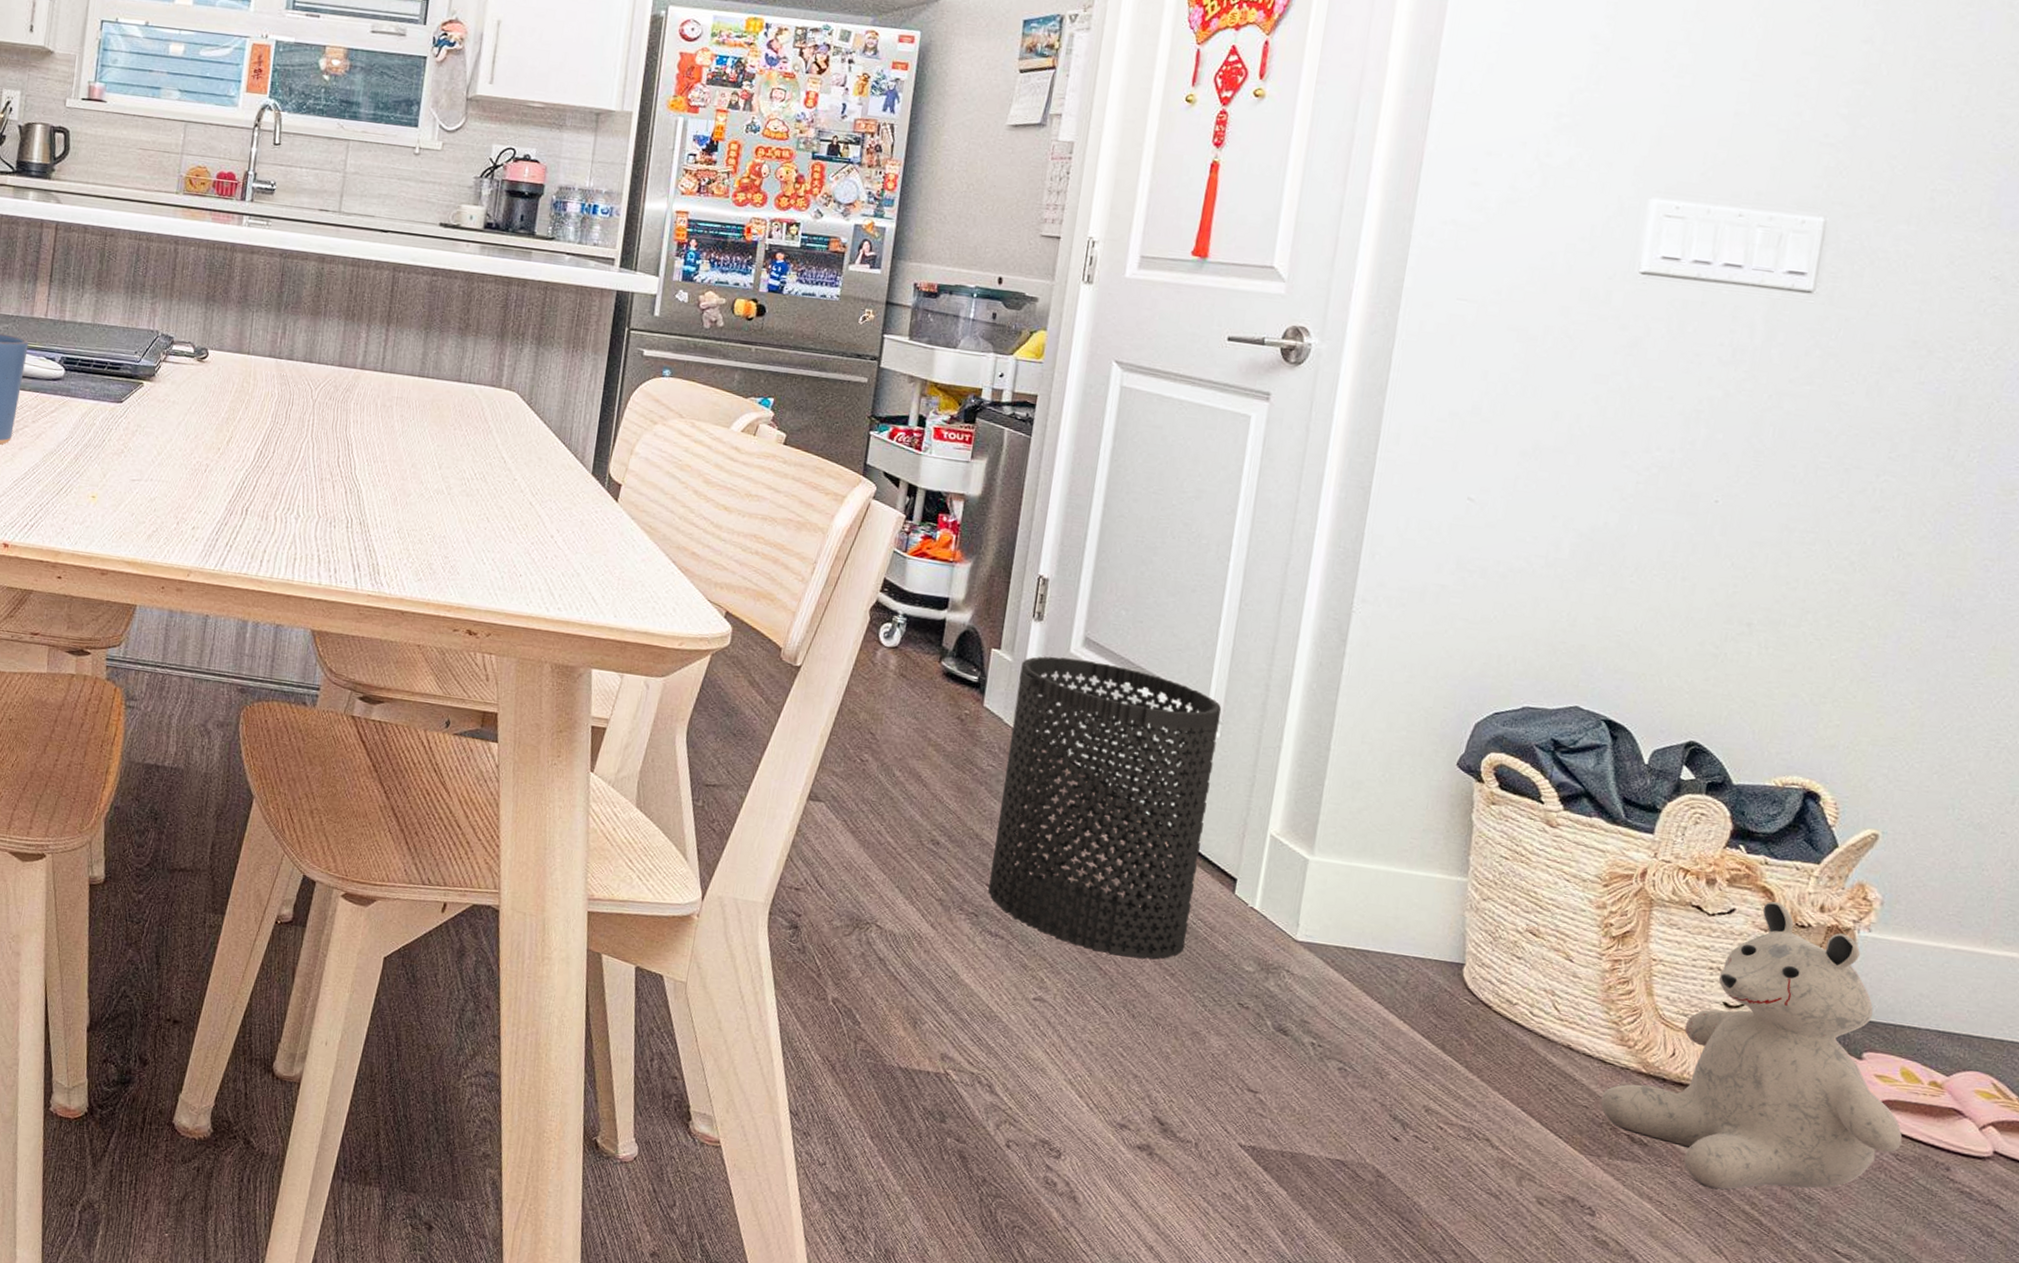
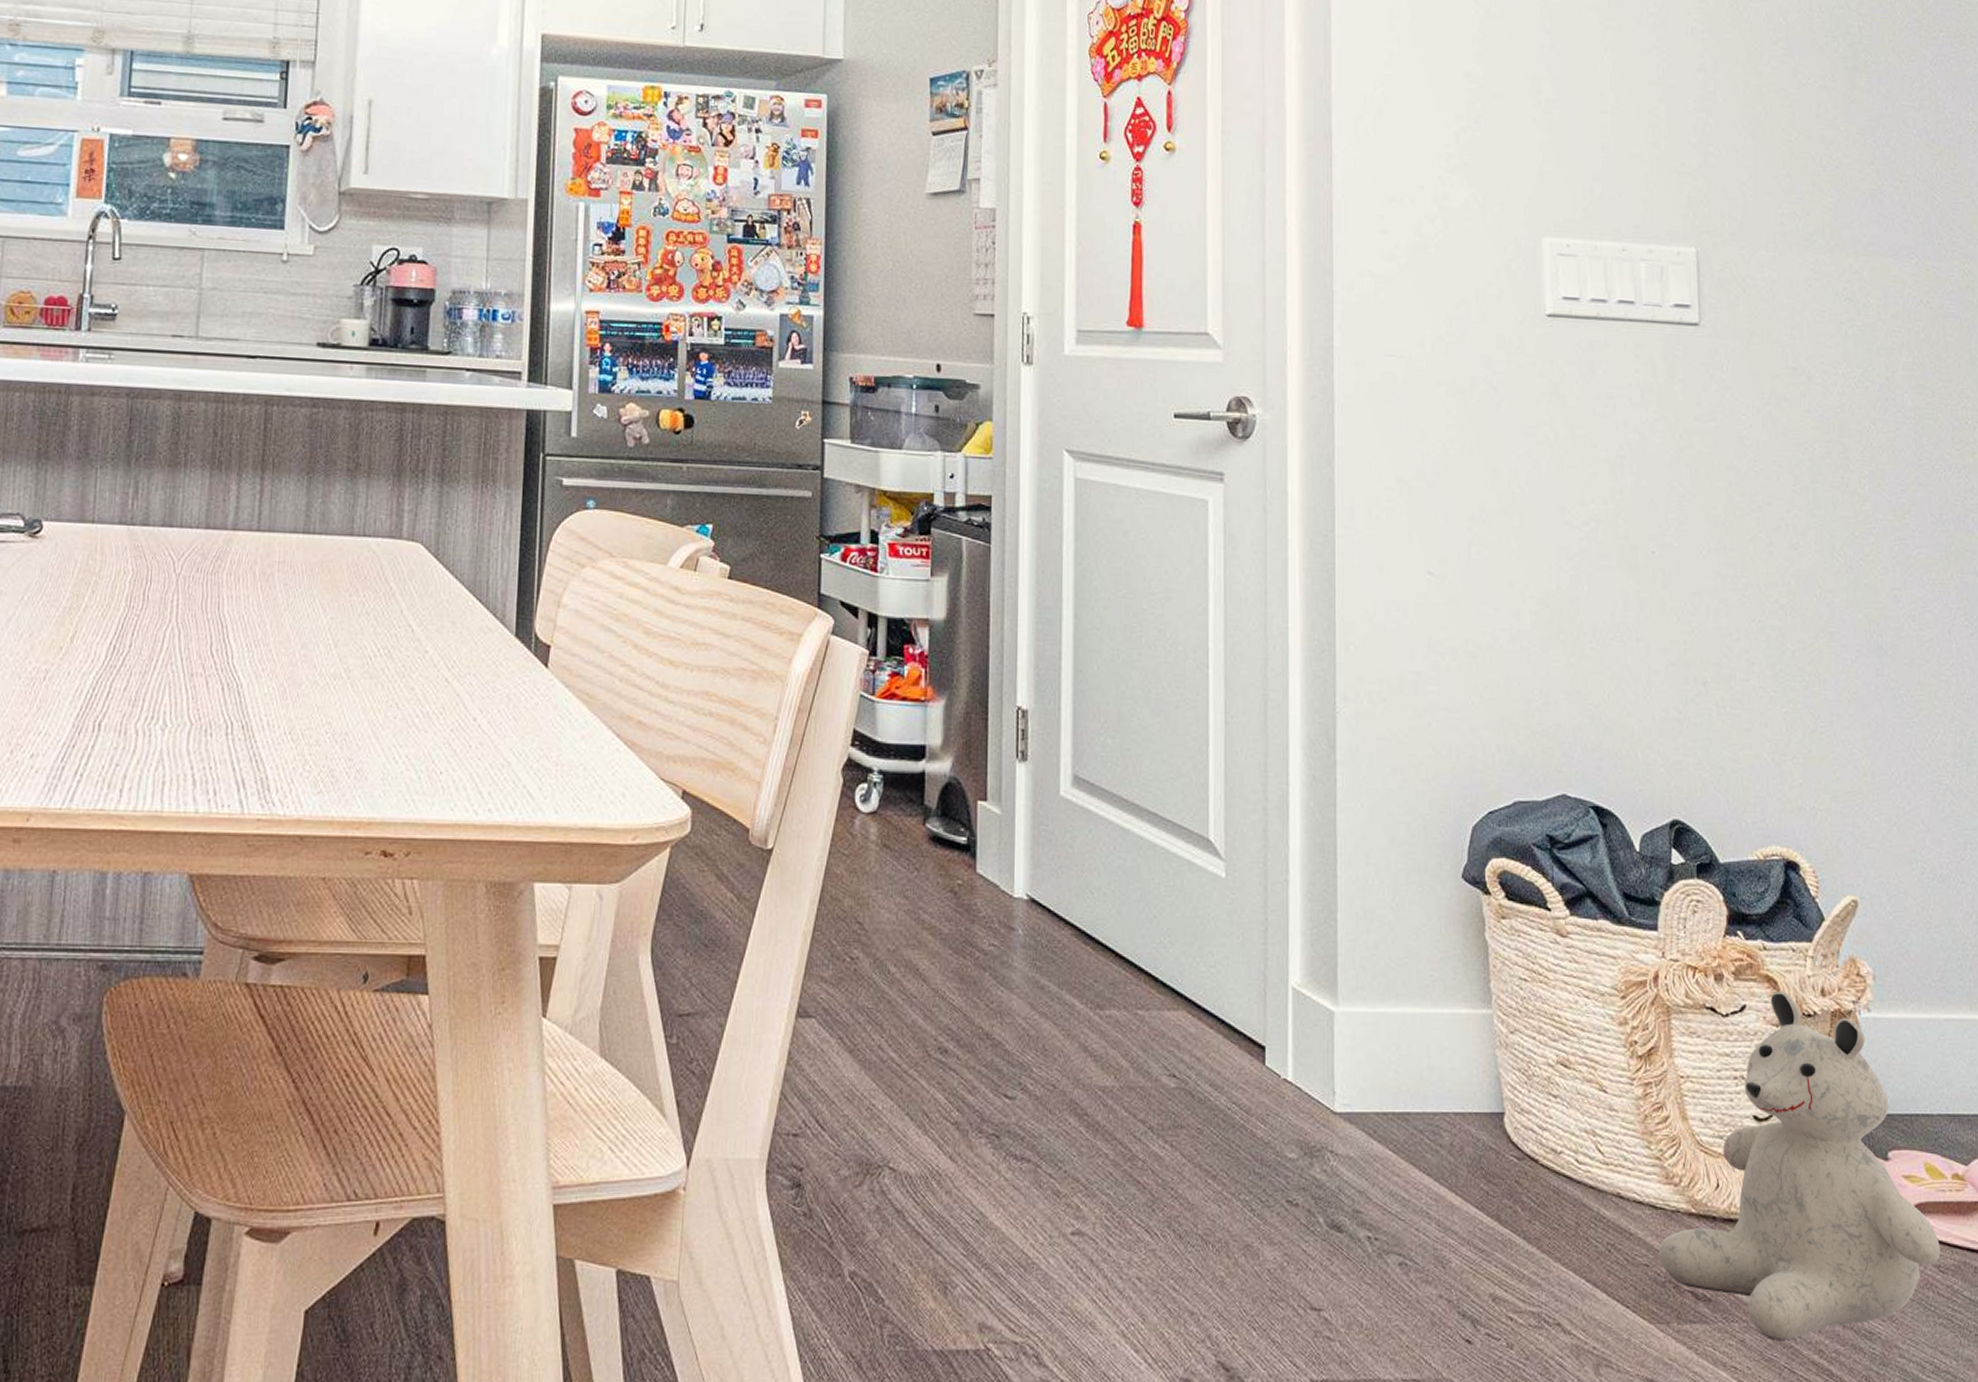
trash can: present [988,656,1222,959] -> none [1007,802,1224,1161]

